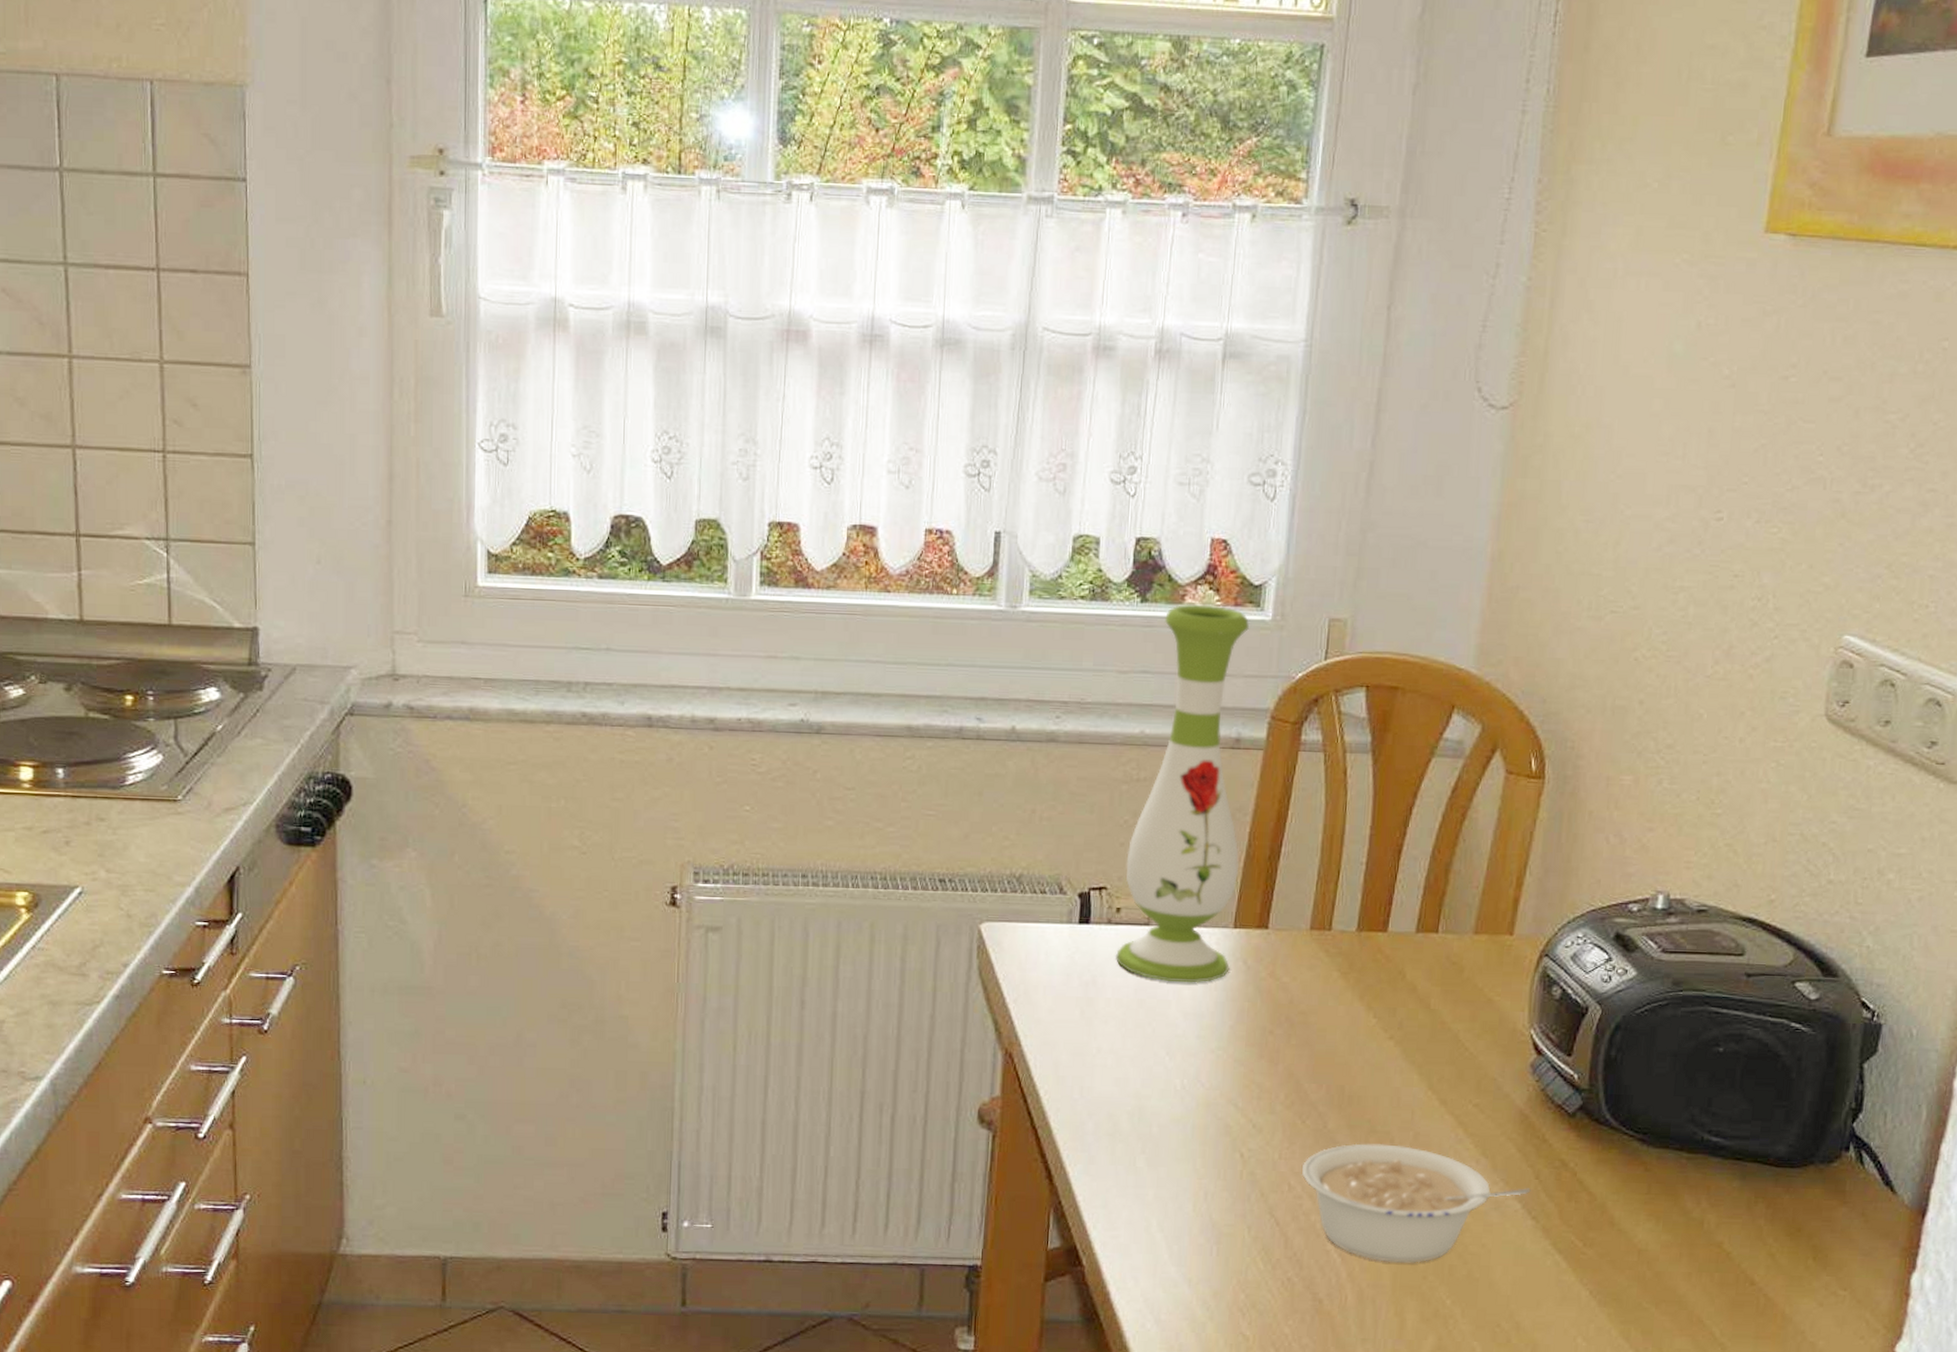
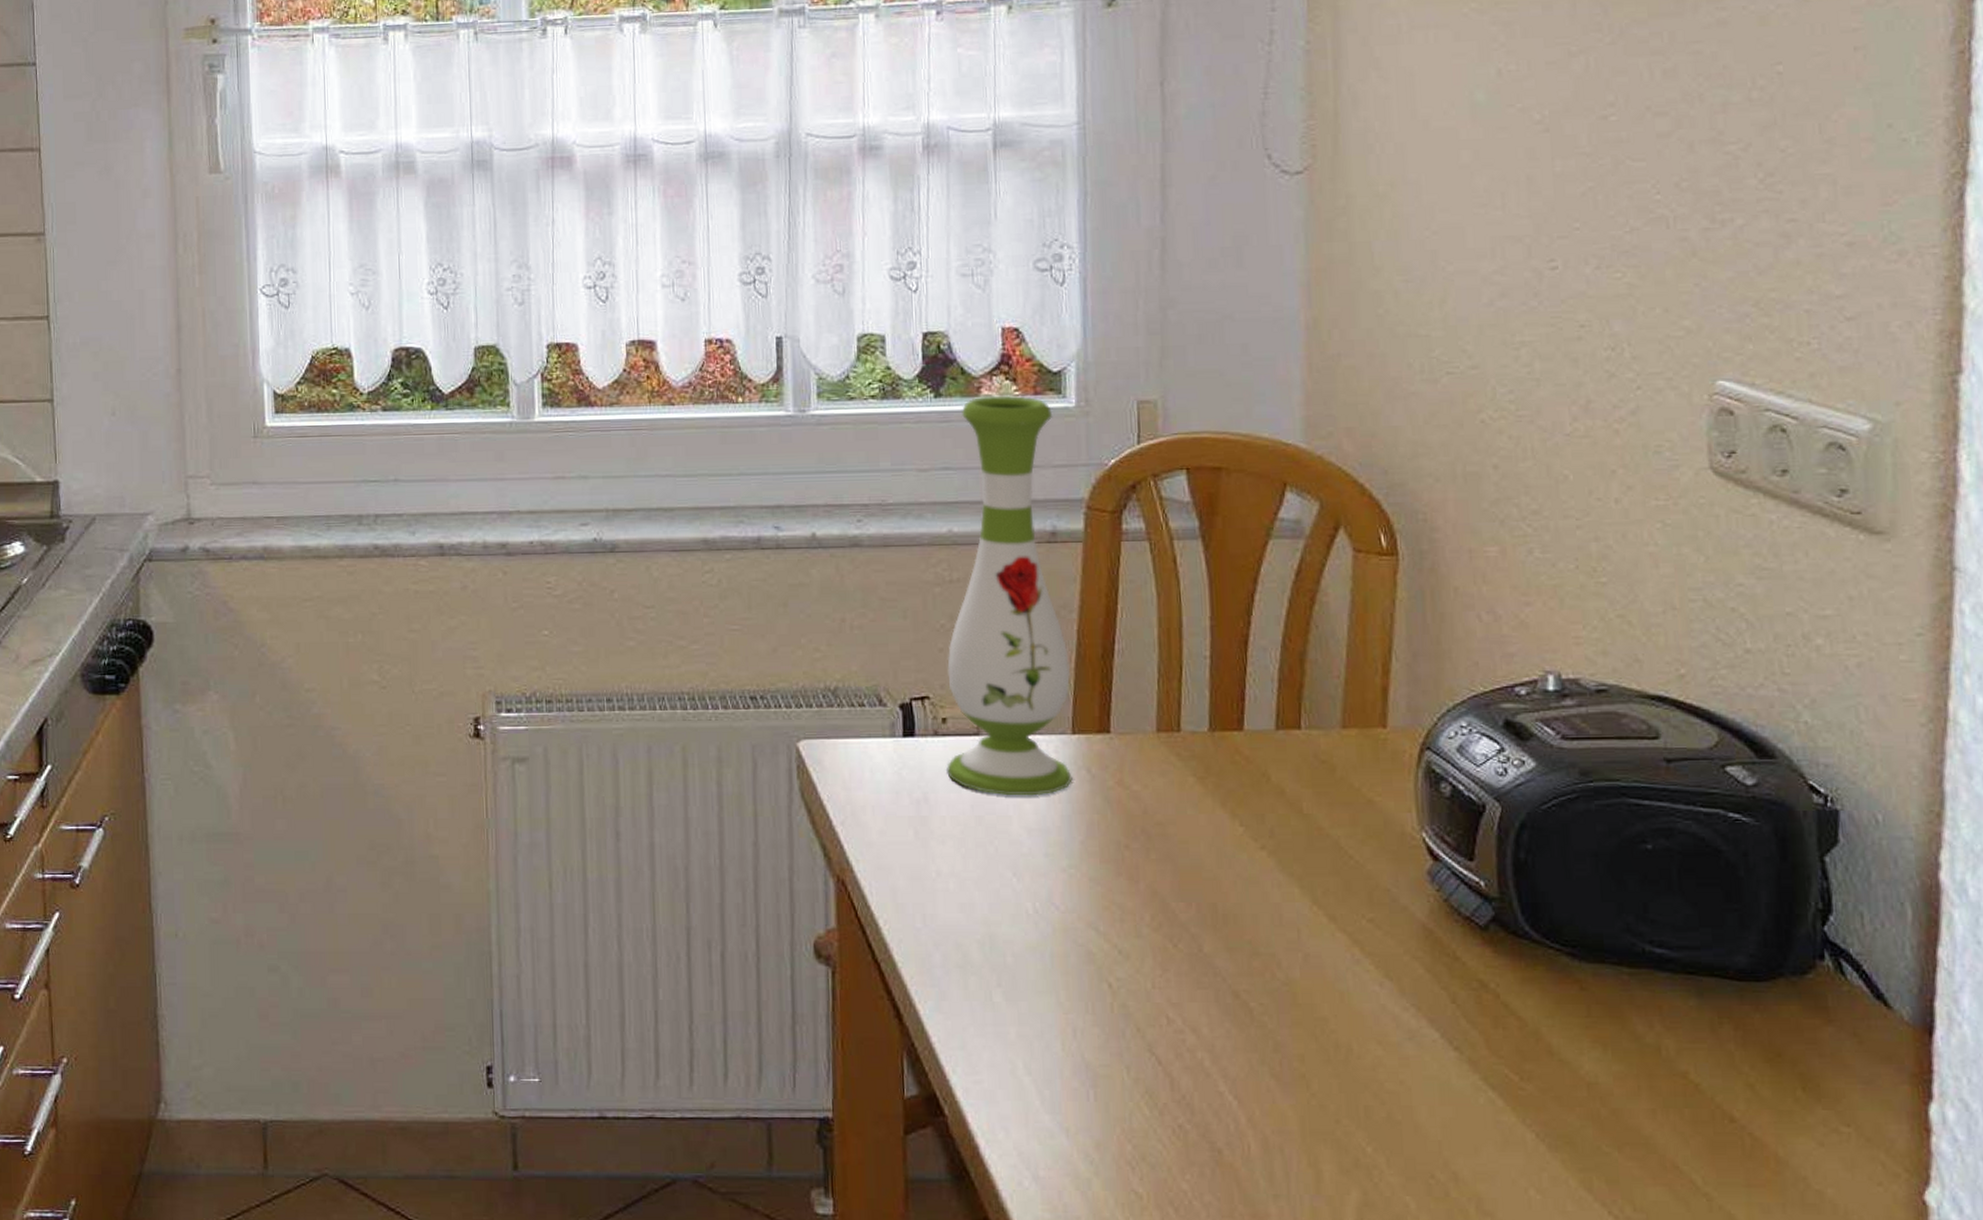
legume: present [1301,1143,1531,1263] -> none [1179,968,1448,1105]

